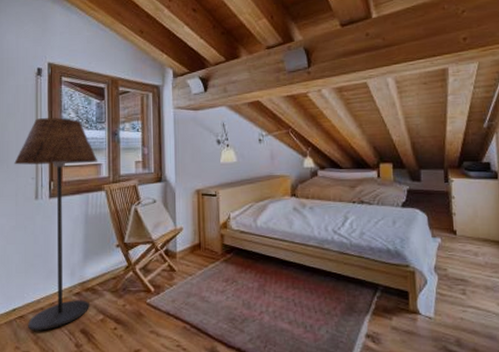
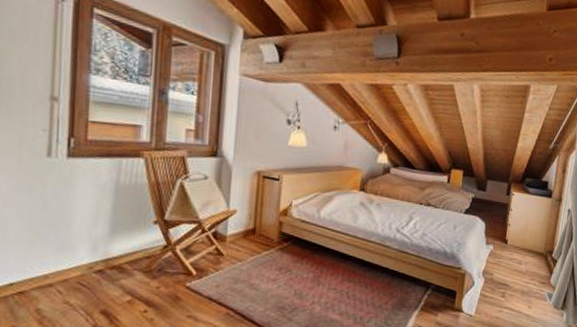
floor lamp: present [14,117,97,331] -> none [18,55,137,310]

